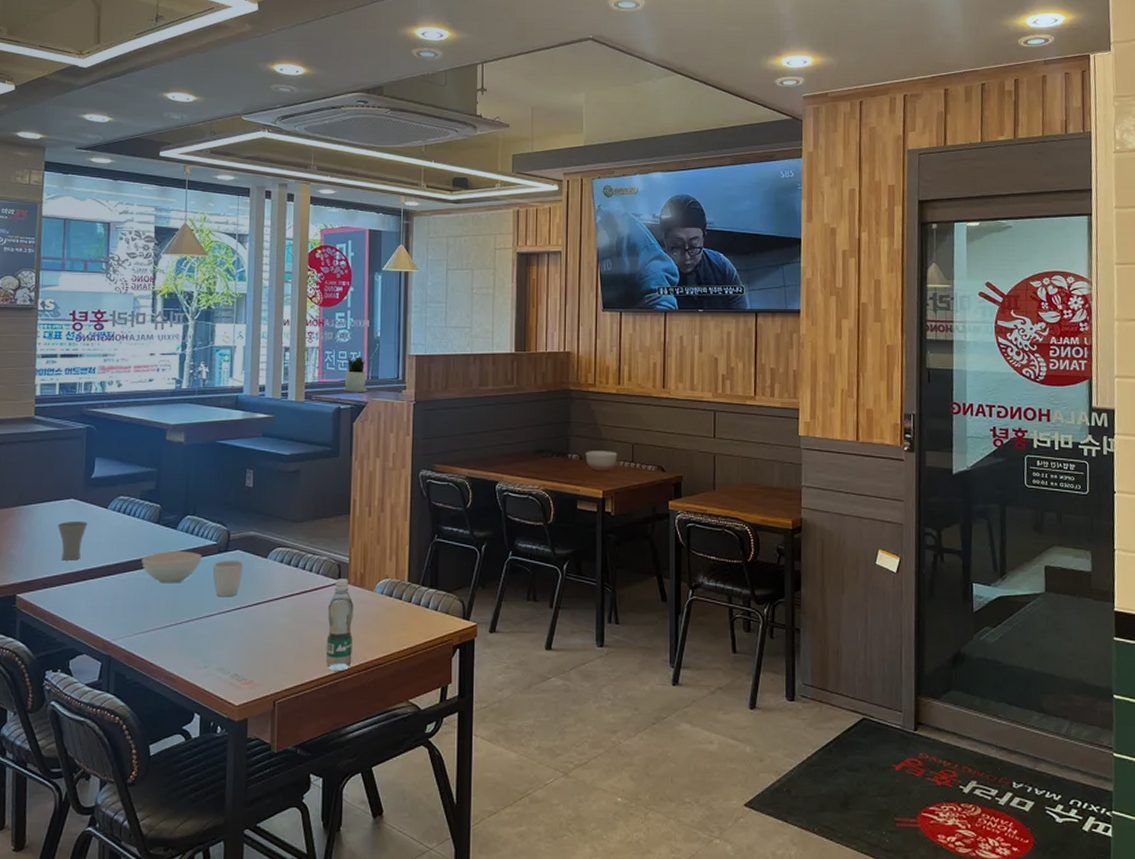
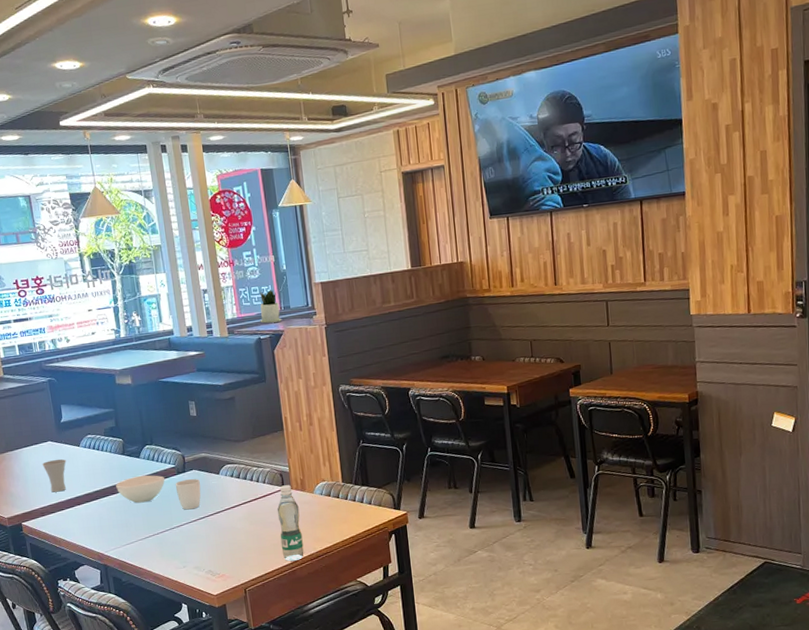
bowl: present [585,451,618,472] -> none [487,349,518,370]

